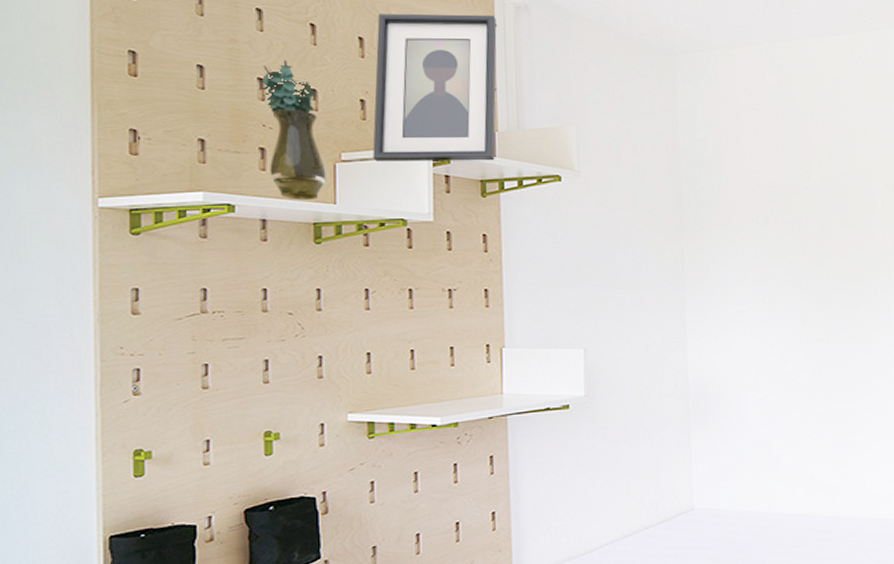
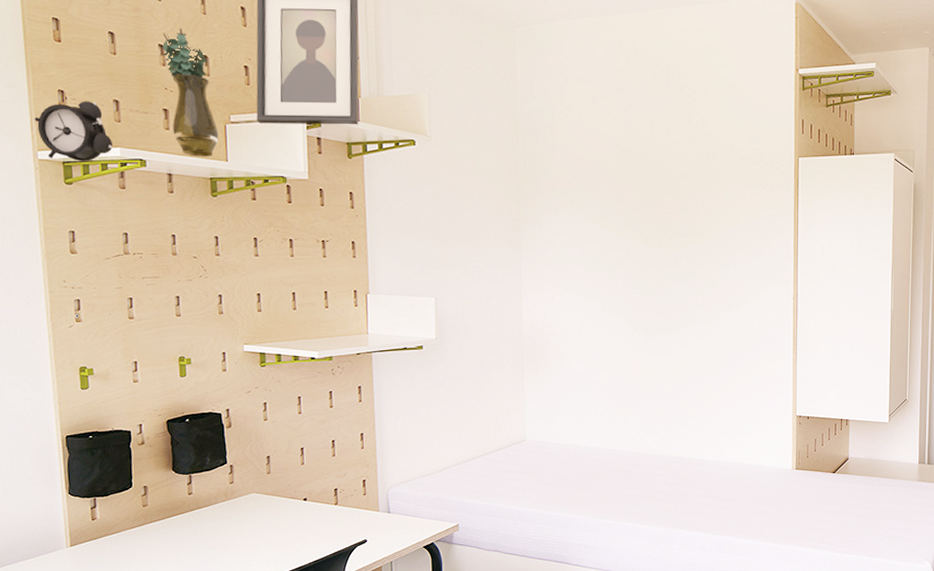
alarm clock: none [97,140,194,208] -> present [34,101,113,161]

